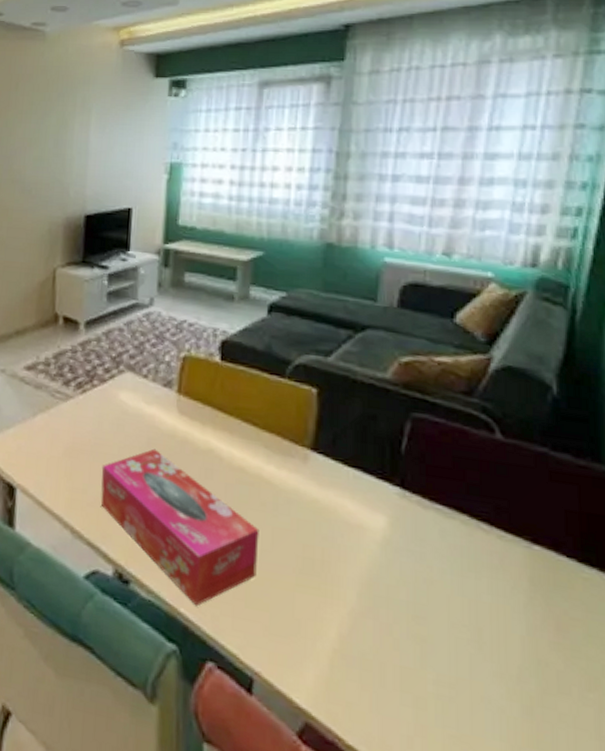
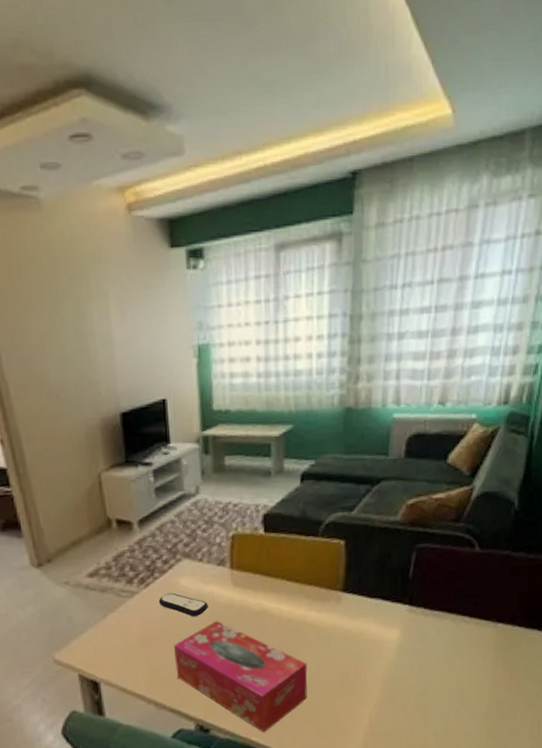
remote control: none [93,405,148,439] -> present [158,593,209,617]

